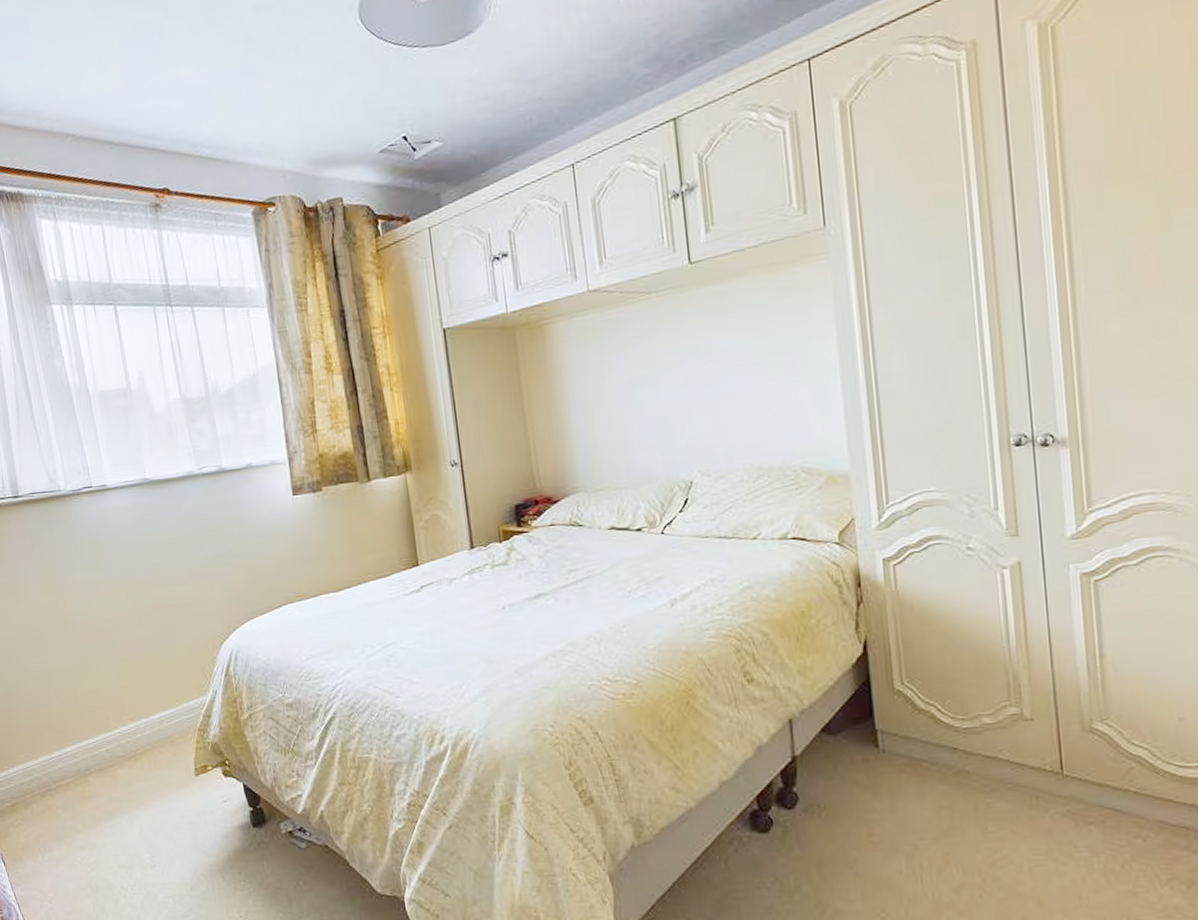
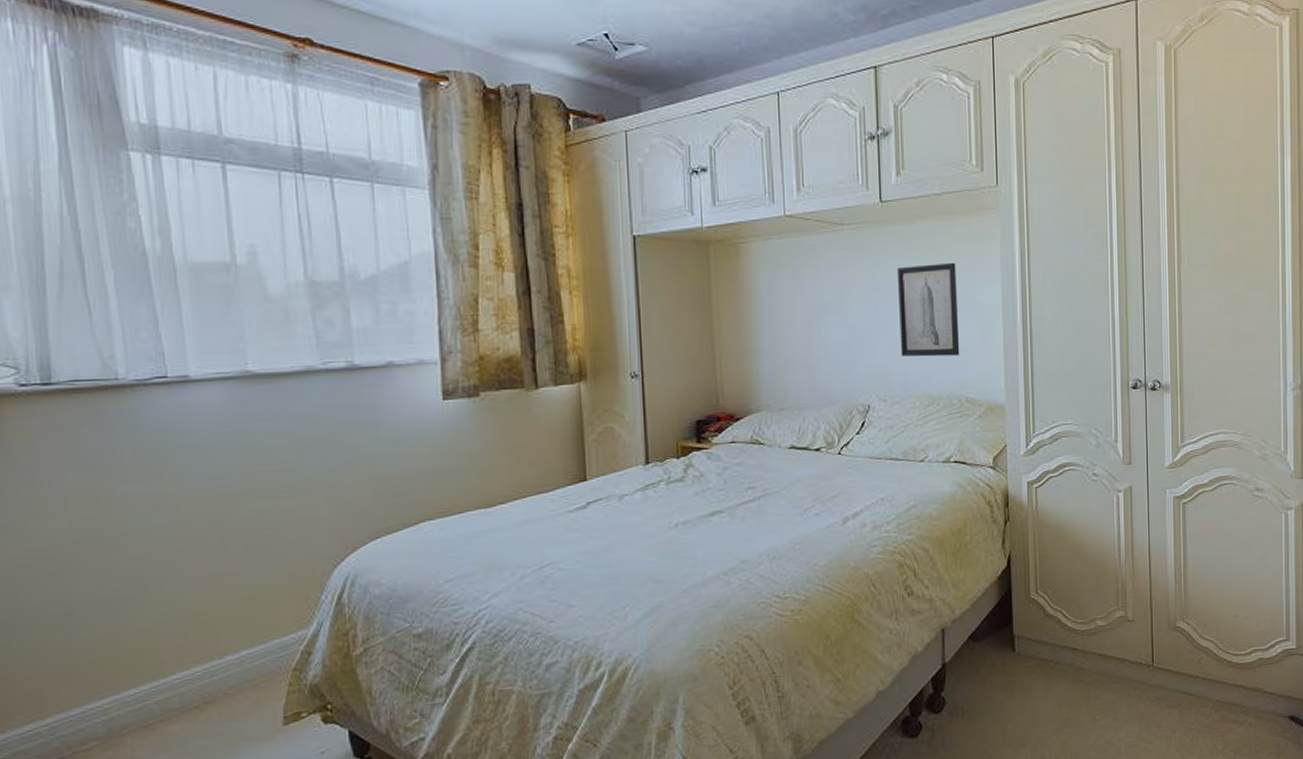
wall art: none [712,319,792,427] -> present [896,262,960,357]

